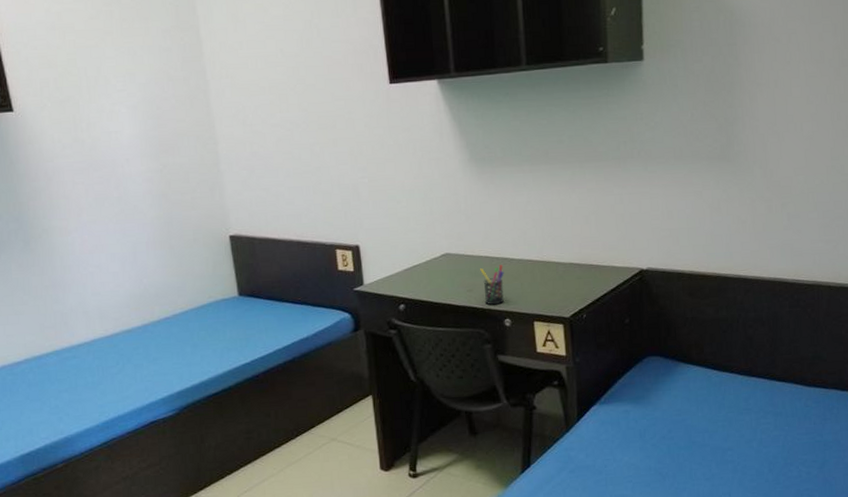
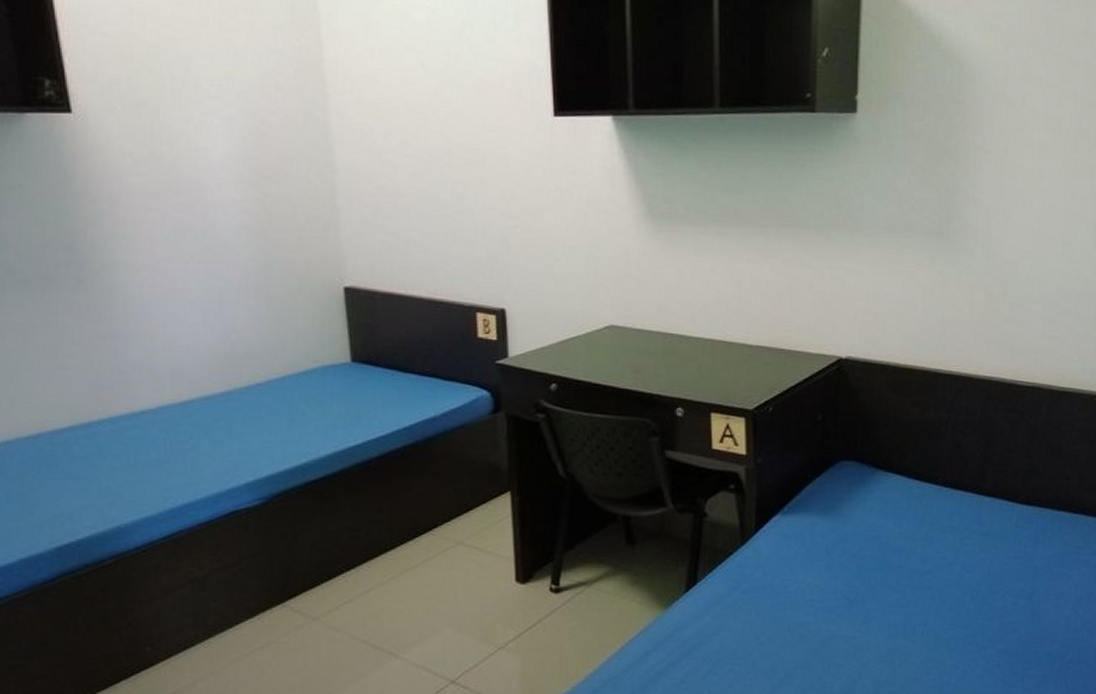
pen holder: present [480,265,504,305] -> none [650,343,679,391]

